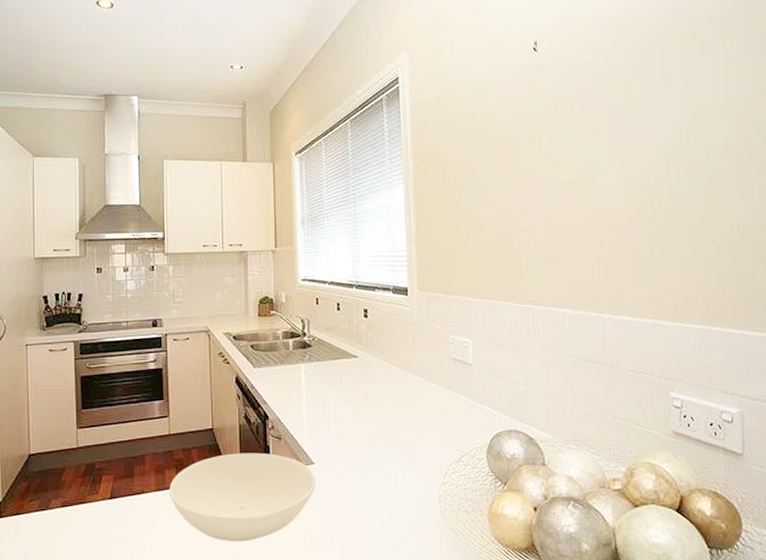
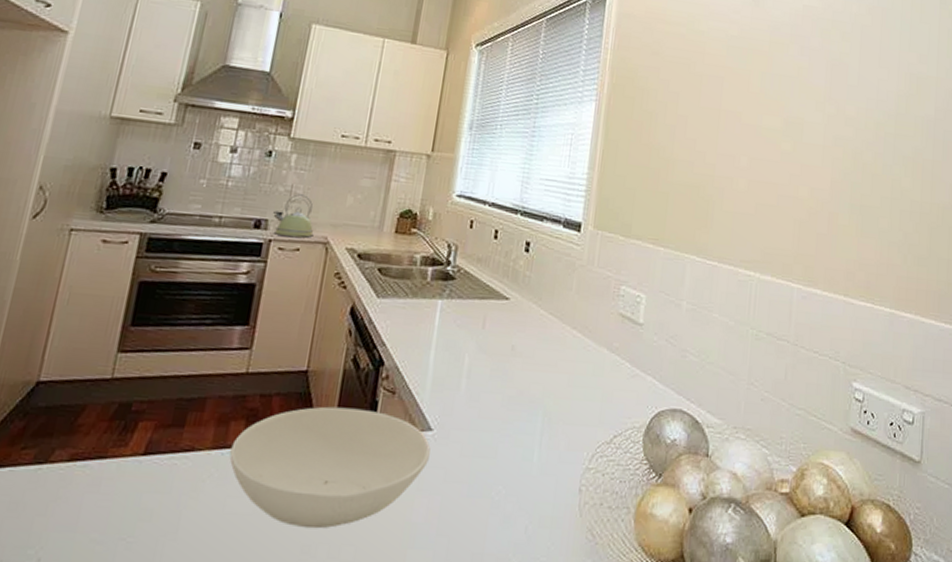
kettle: none [164,296,197,330] -> present [273,194,314,238]

